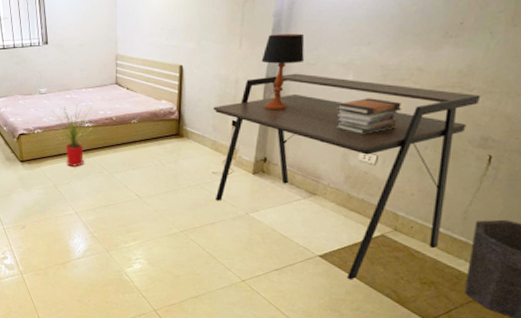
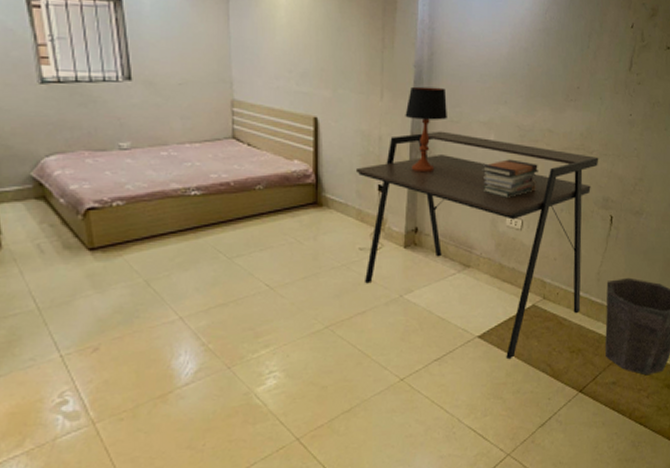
house plant: present [51,104,93,168] -> none [139,164,202,254]

